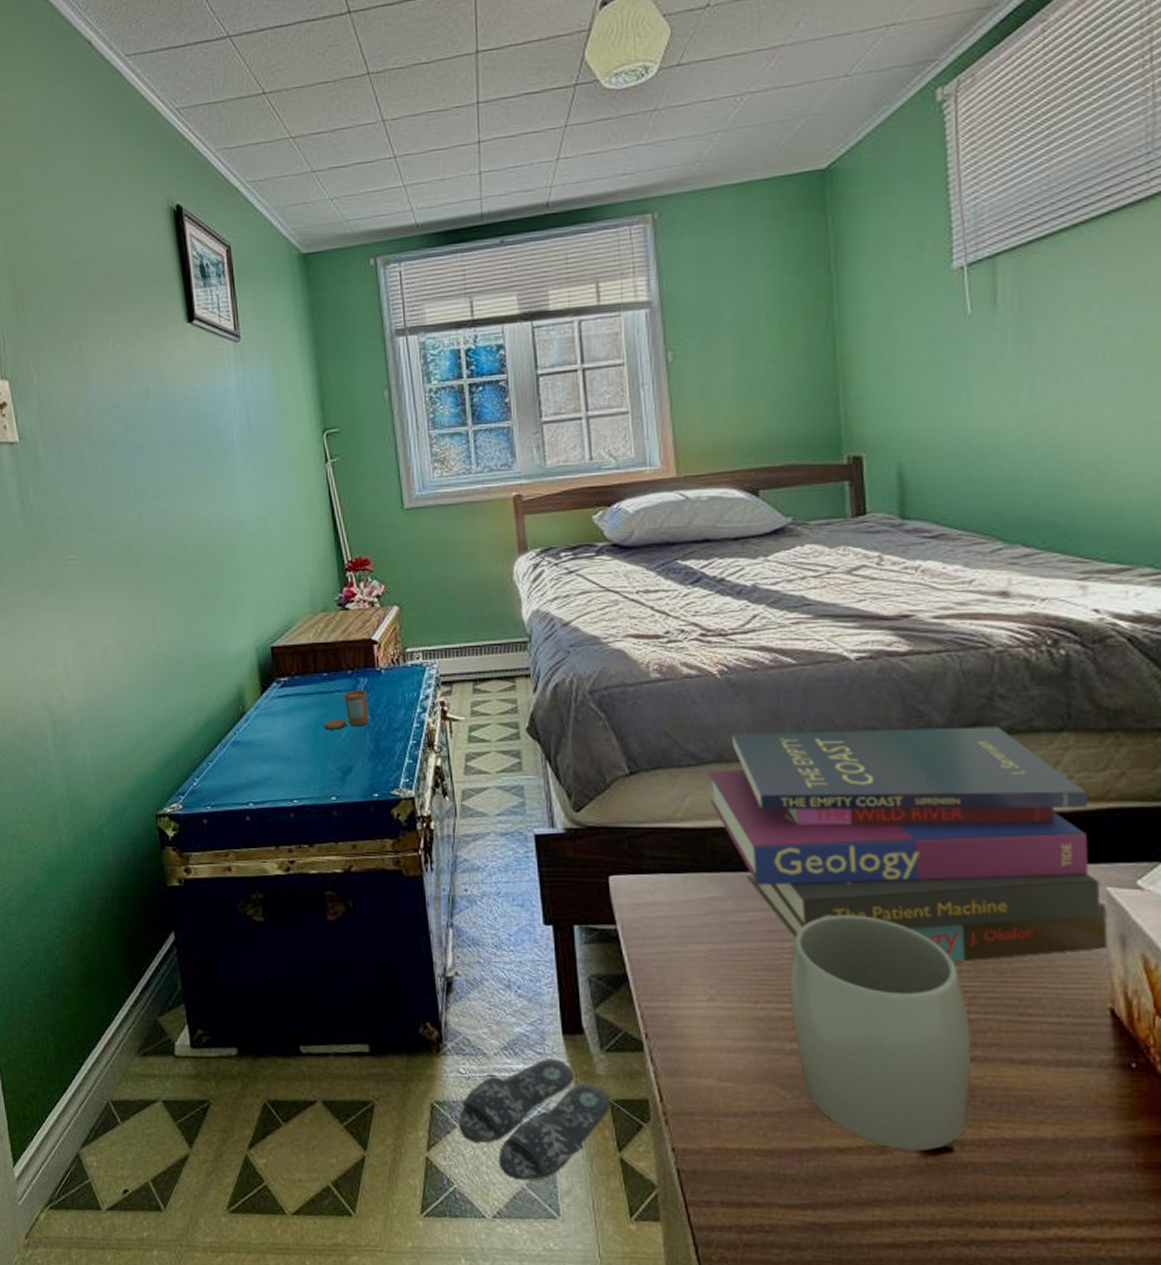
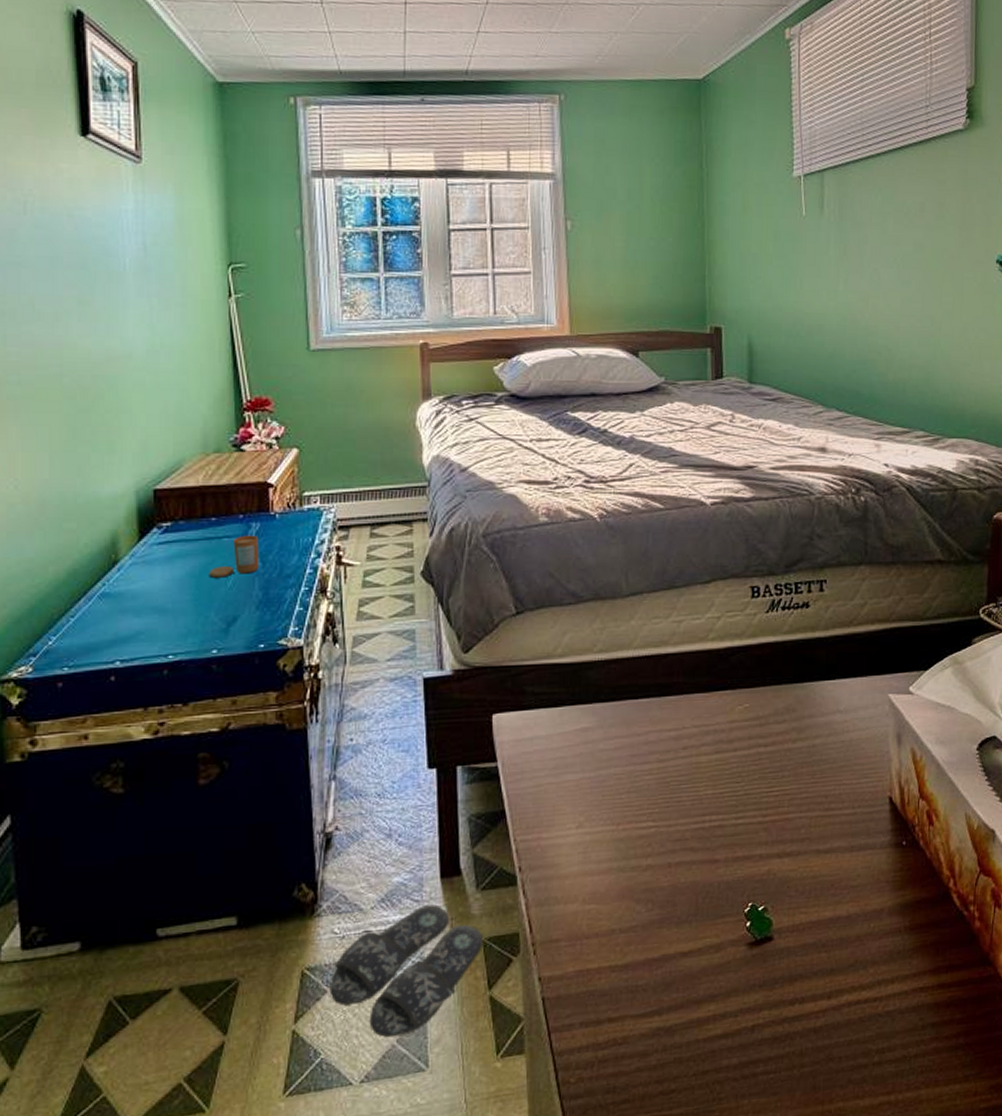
books: present [708,727,1108,963] -> none [586,562,889,770]
mug: present [790,914,972,1151] -> none [648,734,790,945]

